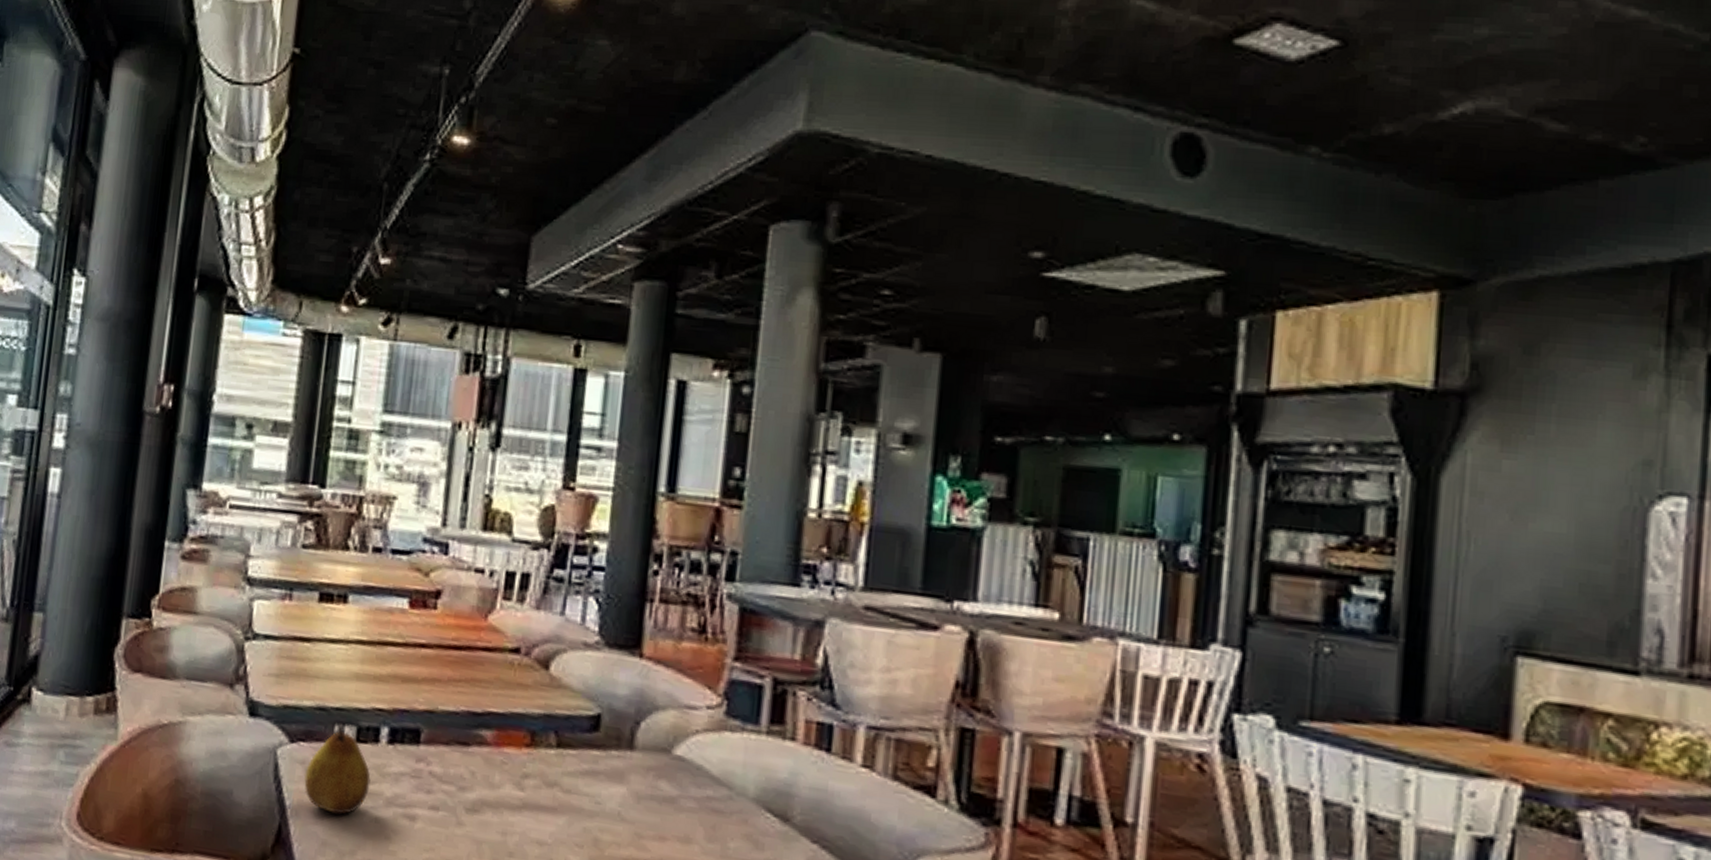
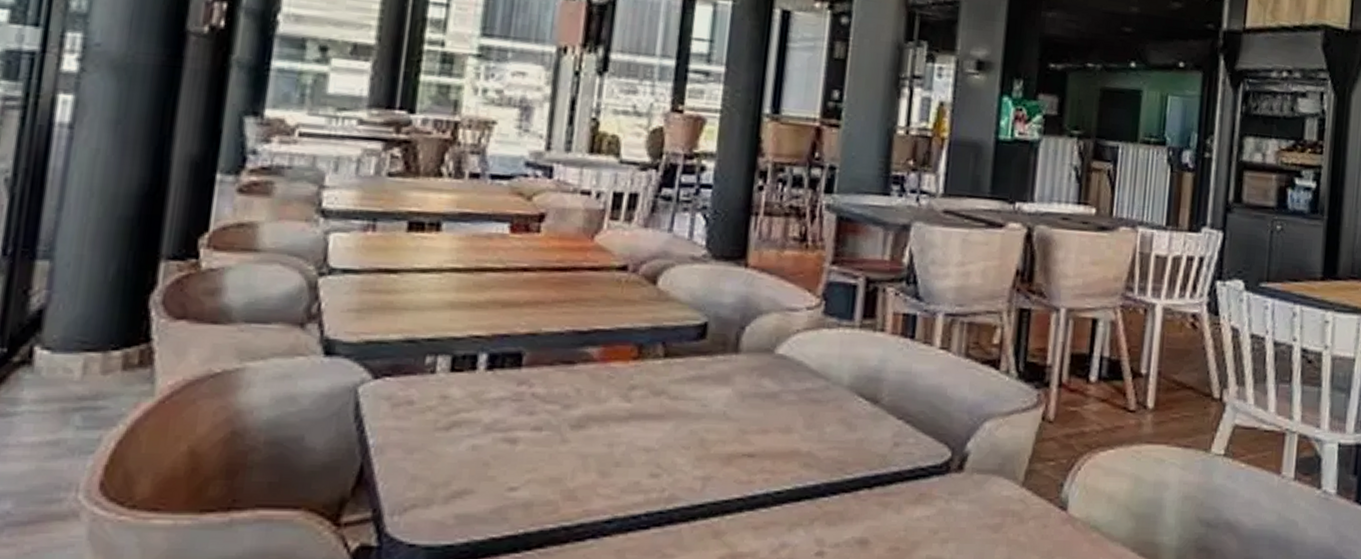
fruit: present [303,724,371,815] -> none [390,355,467,447]

